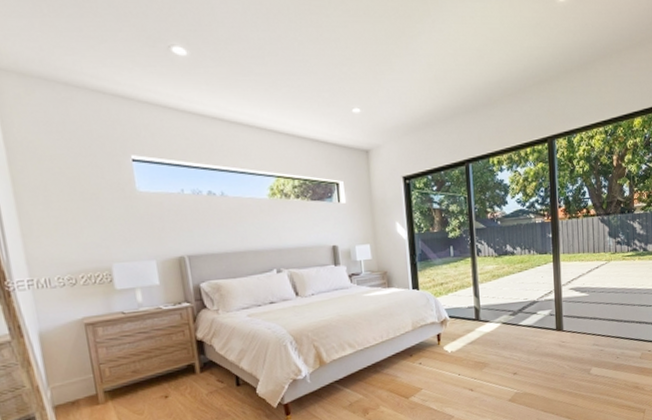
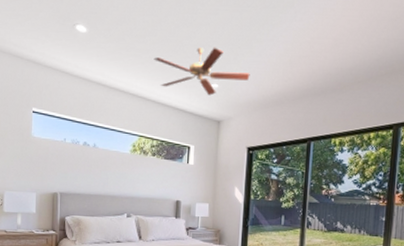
ceiling fan: none [279,65,394,122] -> present [154,47,250,96]

